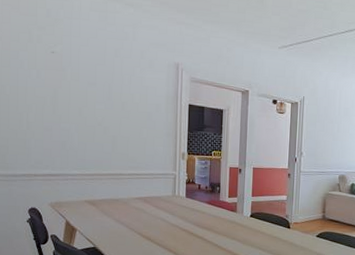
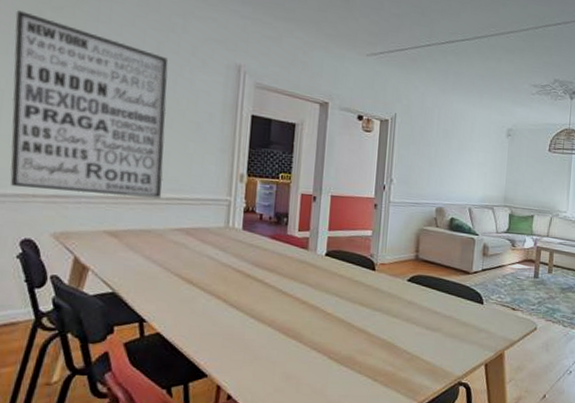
wall art: none [13,32,125,174] -> present [10,10,169,198]

